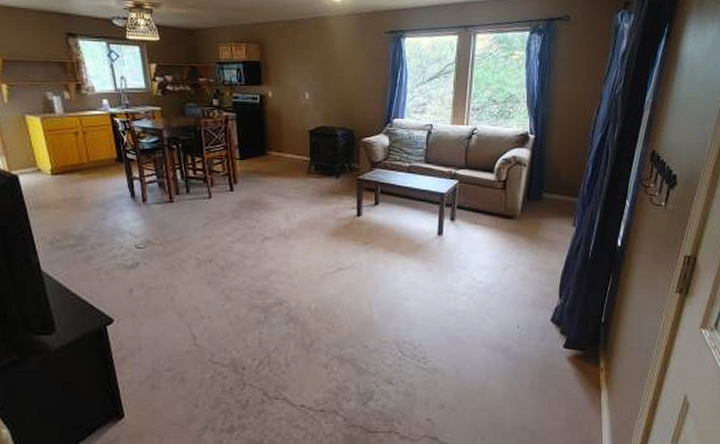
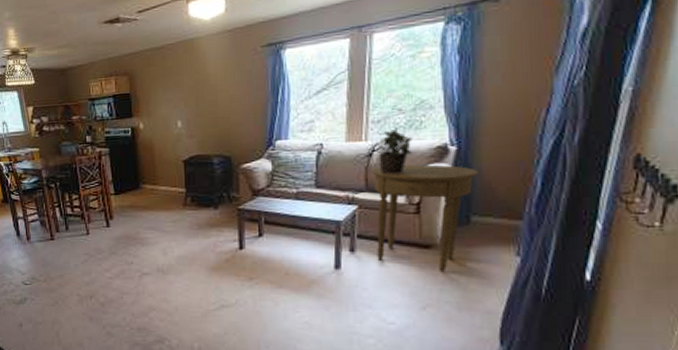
side table: none [471,148,549,239] -> present [372,164,479,273]
potted plant: none [475,116,503,156] -> present [376,128,413,175]

